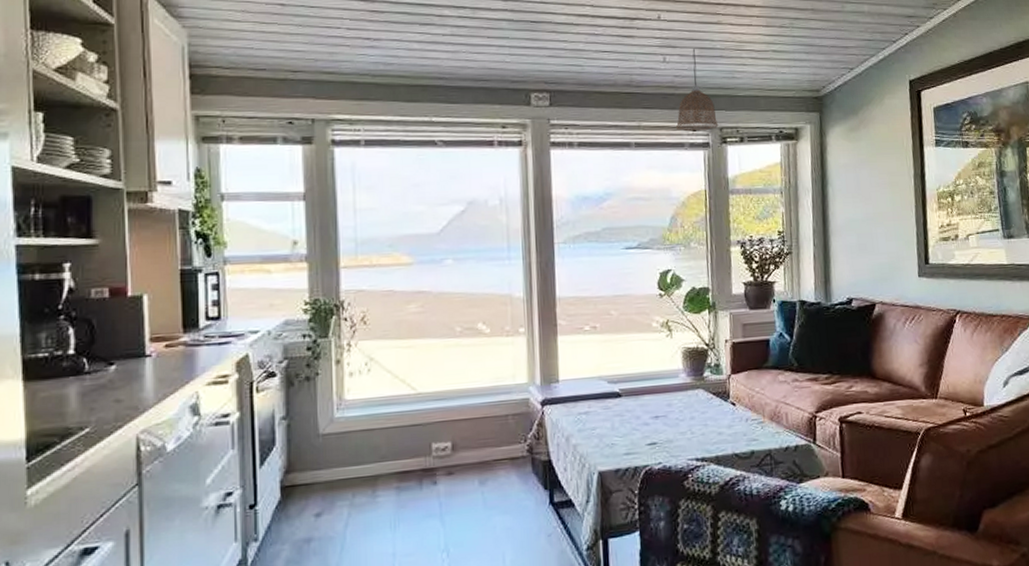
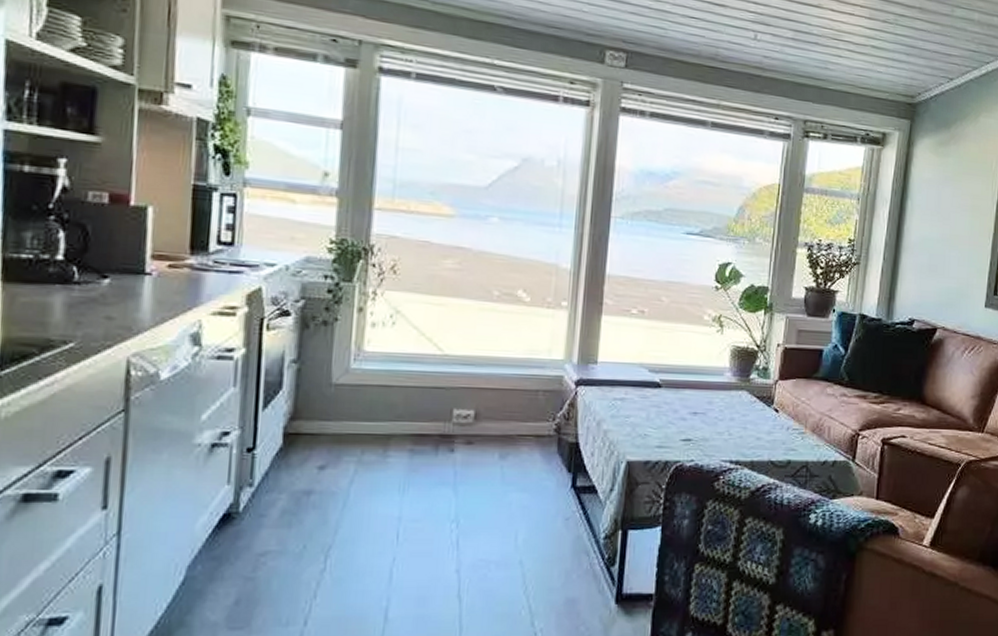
pendant lamp: present [675,49,719,132] -> none [757,30,803,121]

